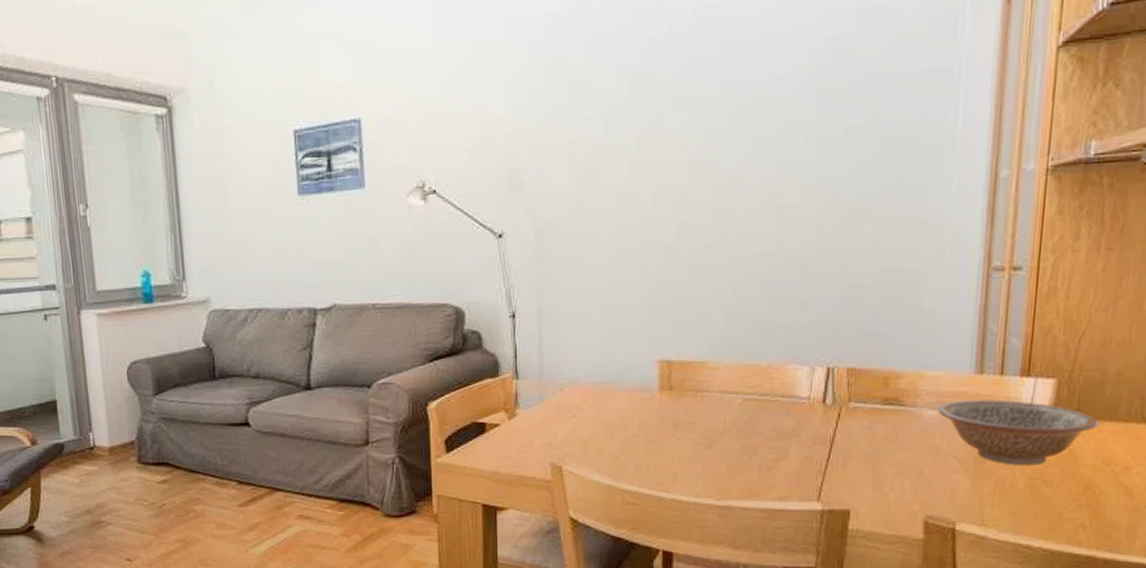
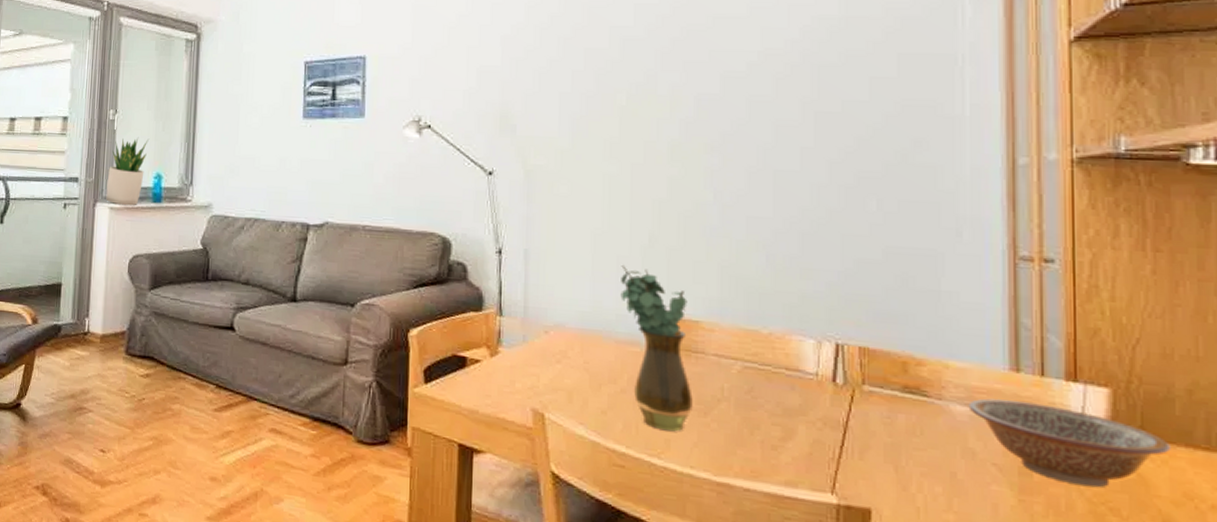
planter: none [89,232,130,310] -> present [106,137,149,206]
vase: none [631,315,698,467] -> present [620,264,693,432]

